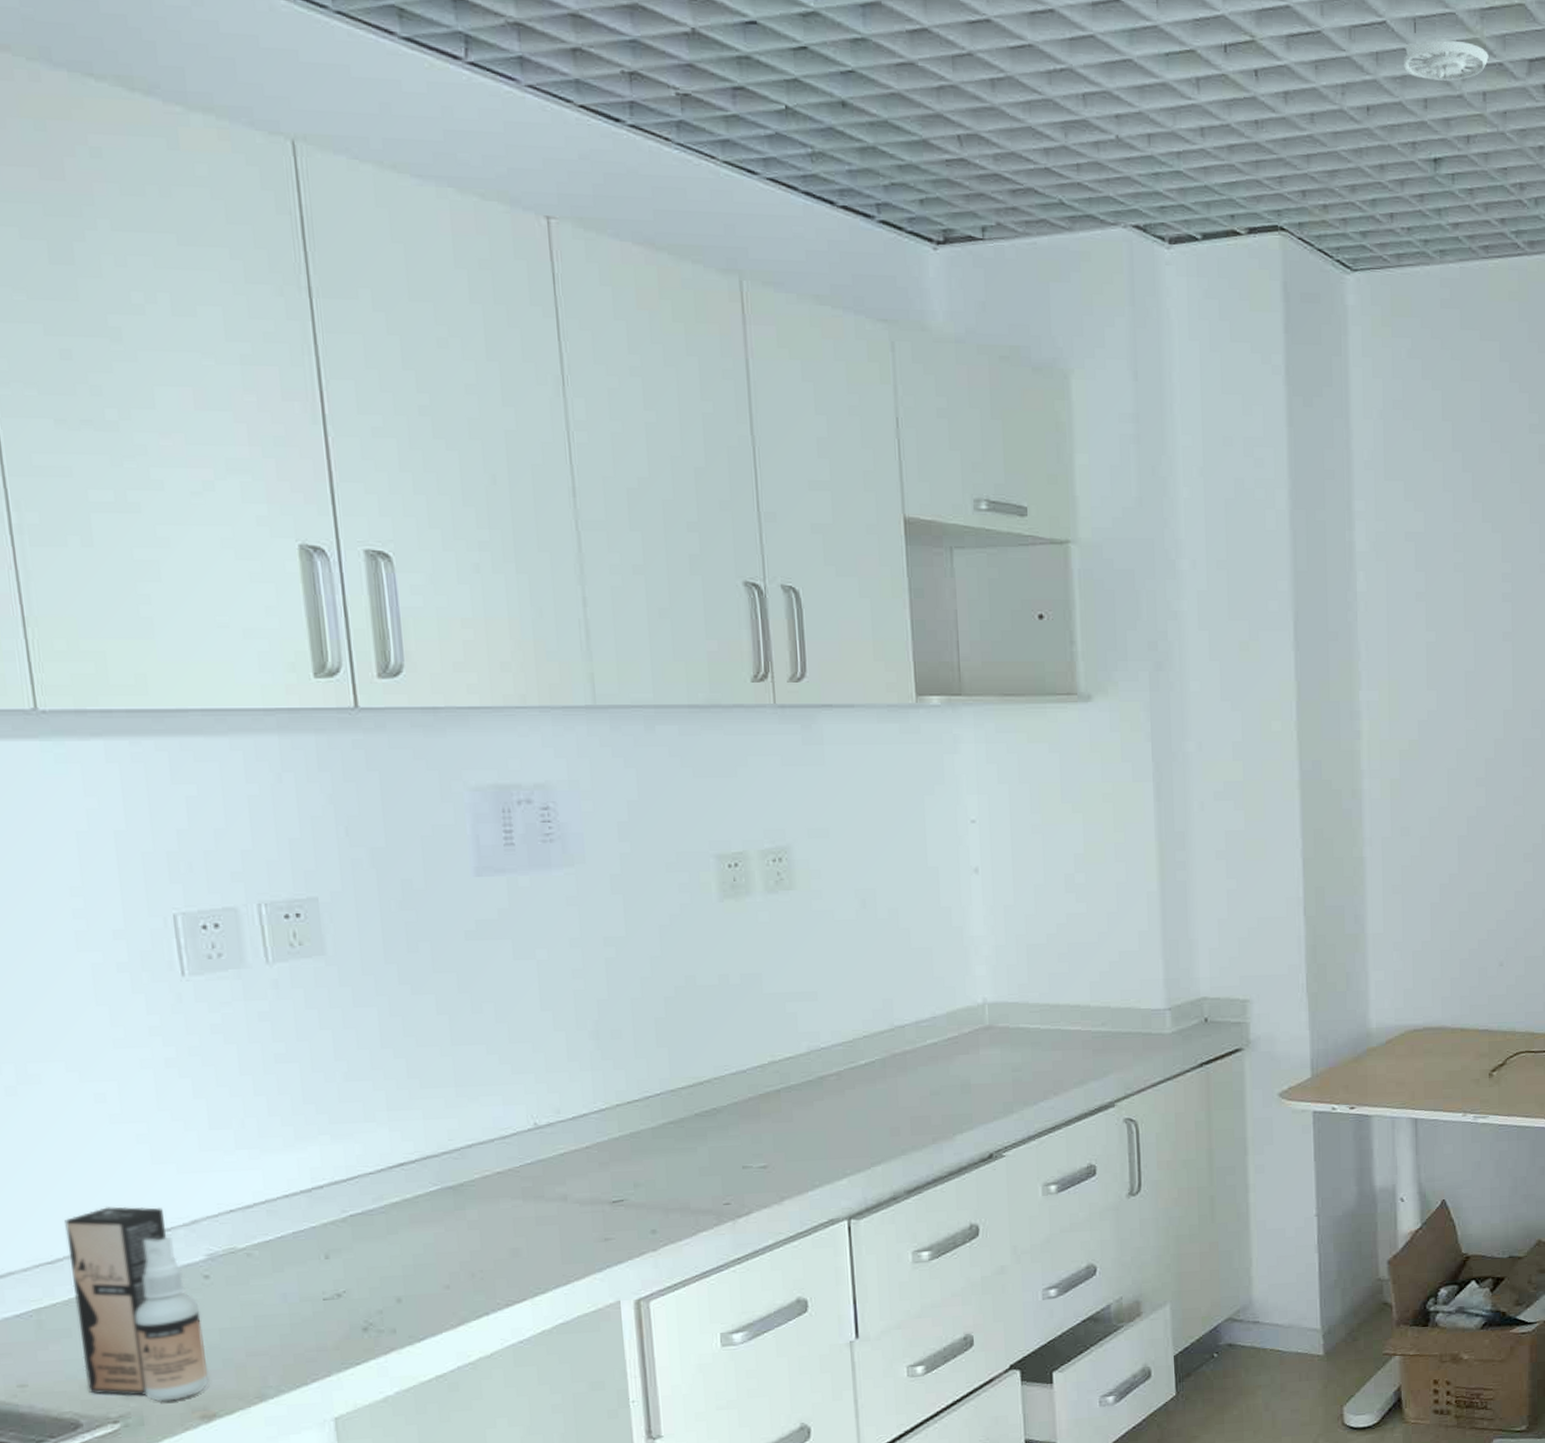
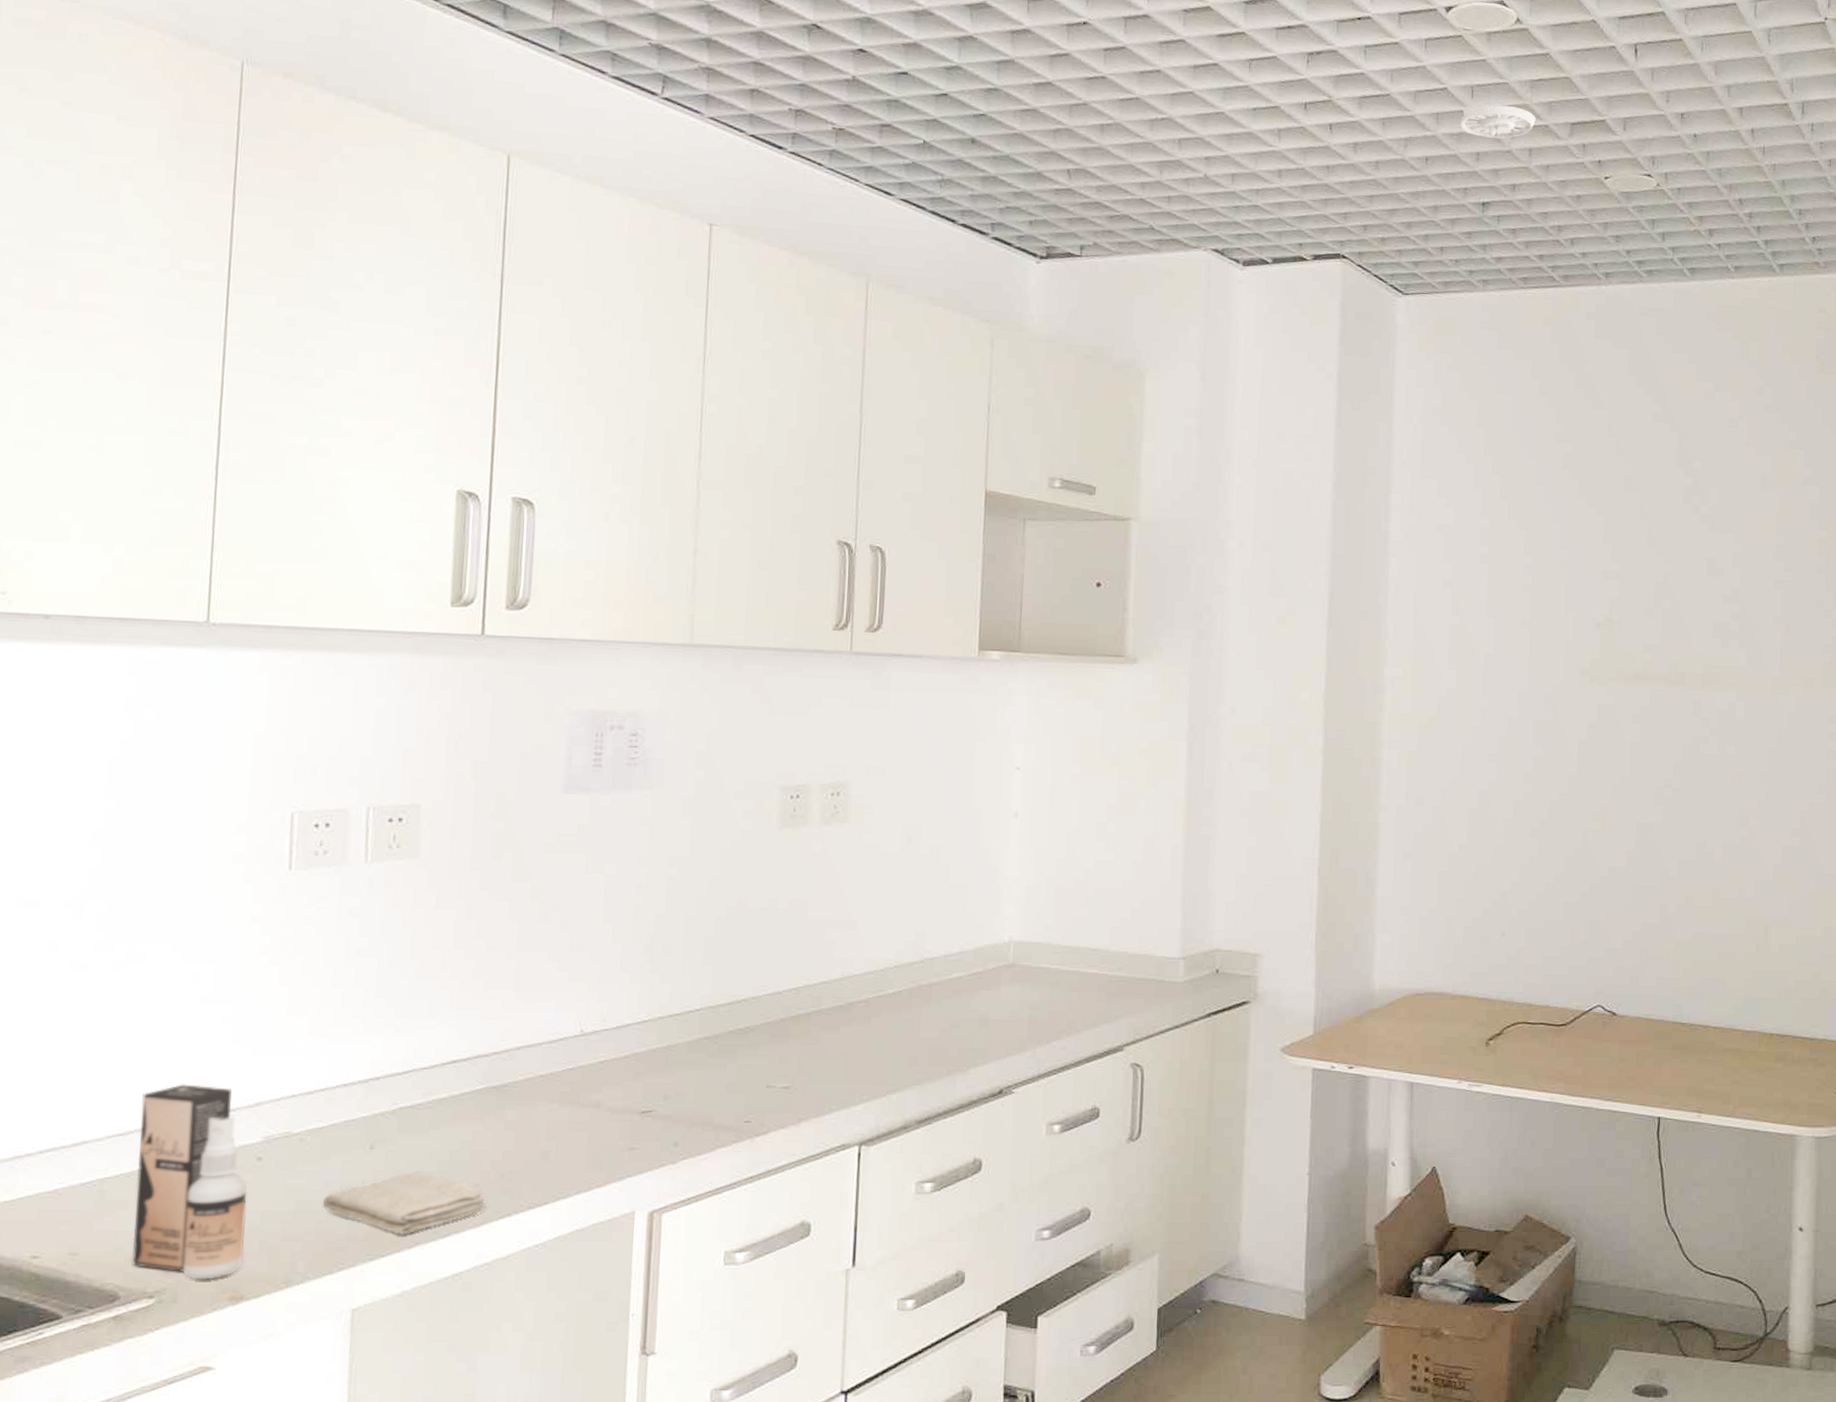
washcloth: none [283,1277,462,1343] -> present [322,1171,487,1236]

